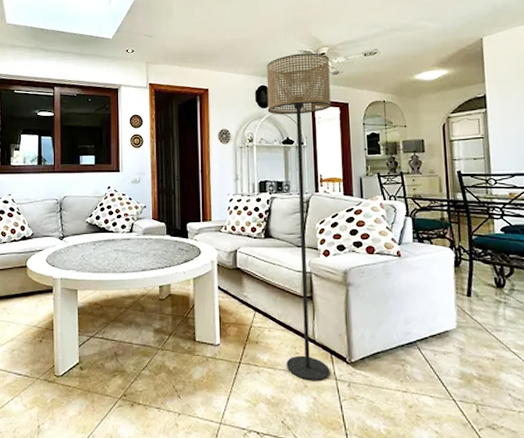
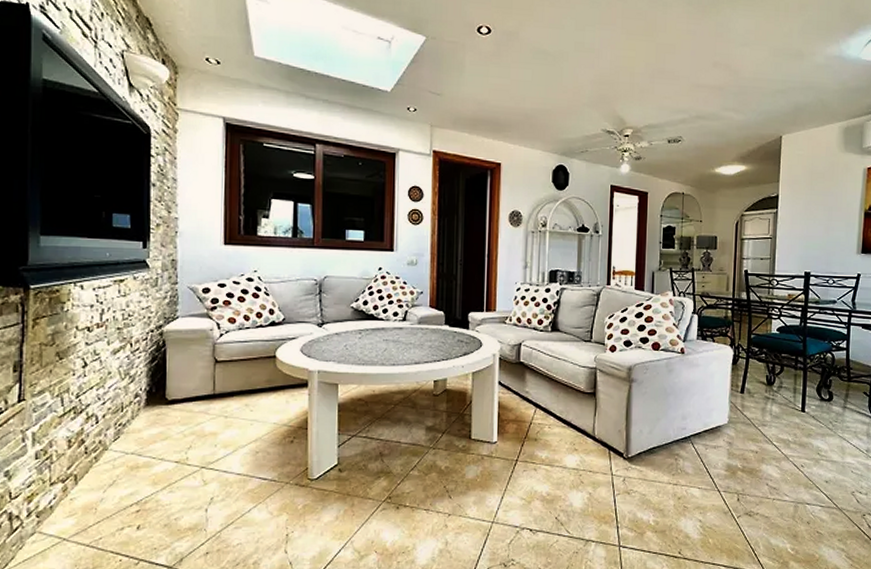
floor lamp: present [266,53,331,381] -> none [564,133,632,477]

